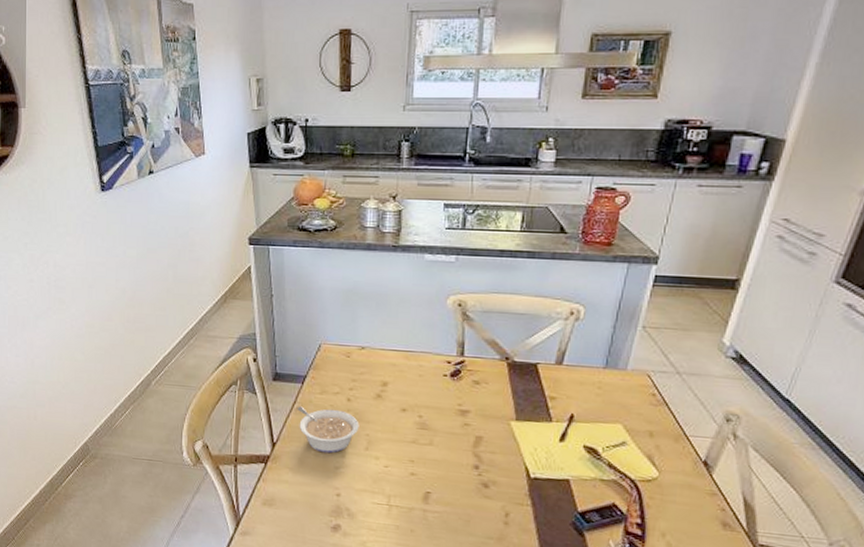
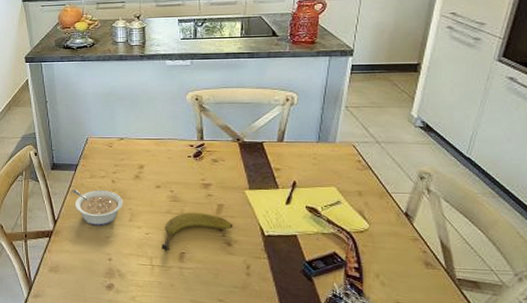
fruit: none [403,443,492,490] -> present [162,212,233,252]

